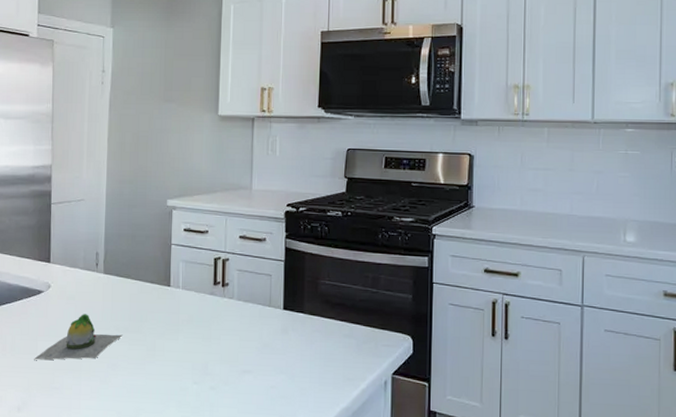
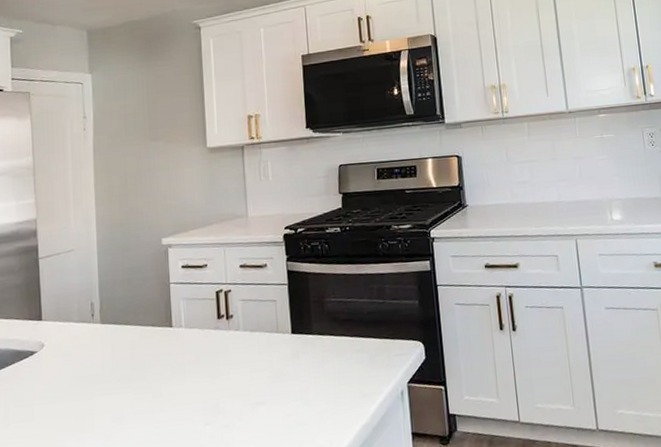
decorative egg: present [34,314,123,360] -> none [31,369,126,427]

